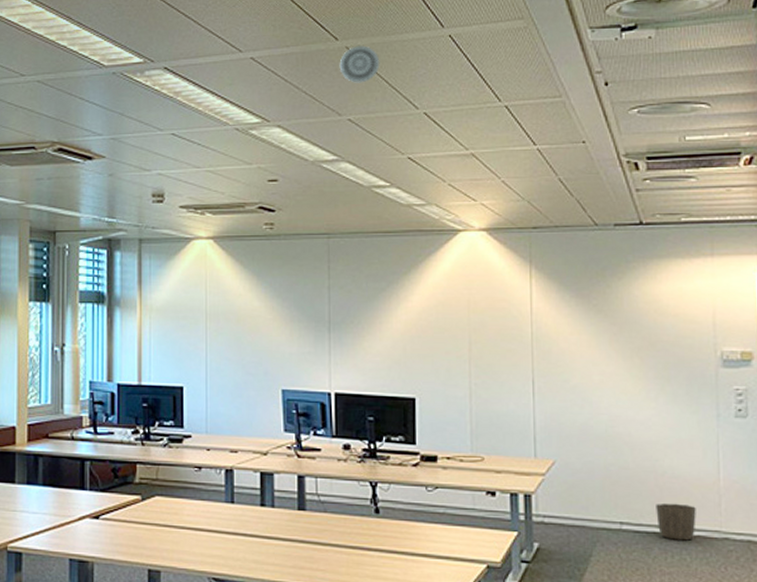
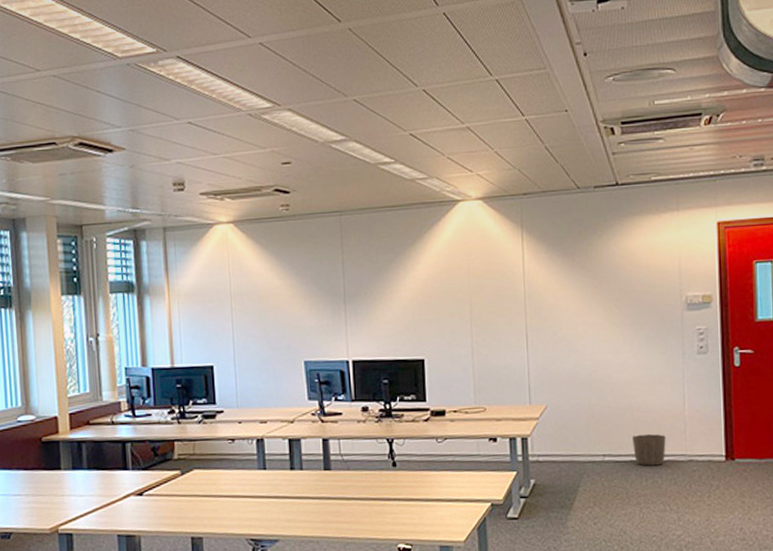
smoke detector: present [339,45,380,83] -> none [343,26,381,64]

